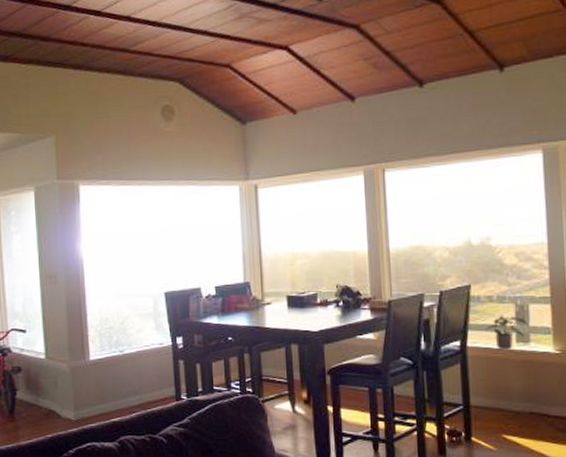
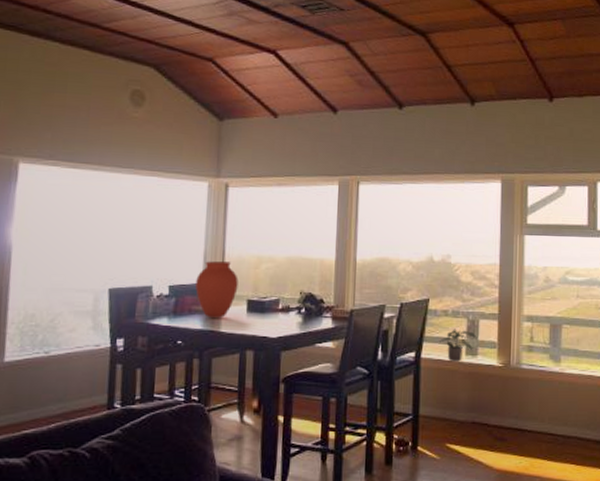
vase: none [238,260,277,316] -> present [195,261,239,319]

